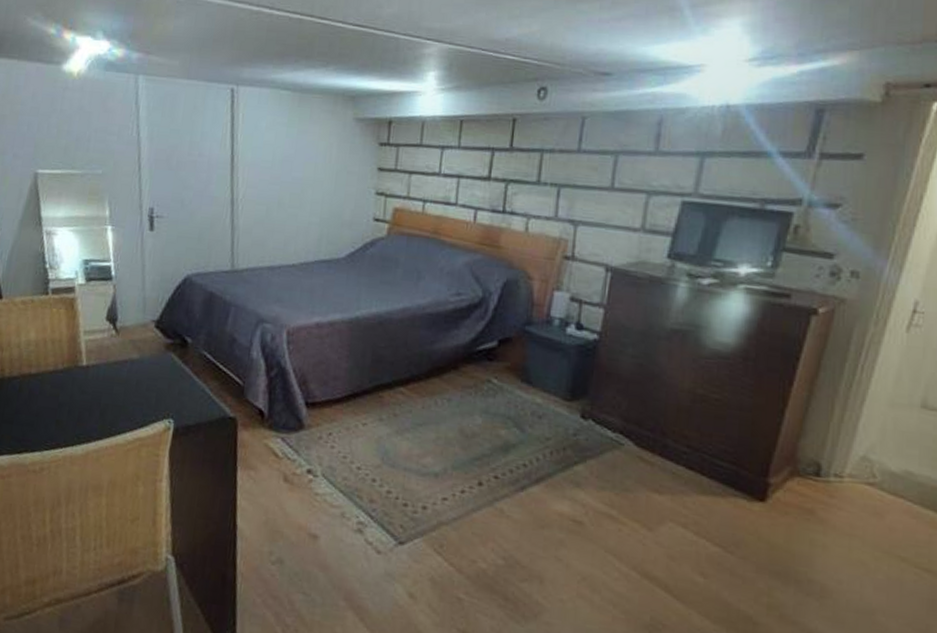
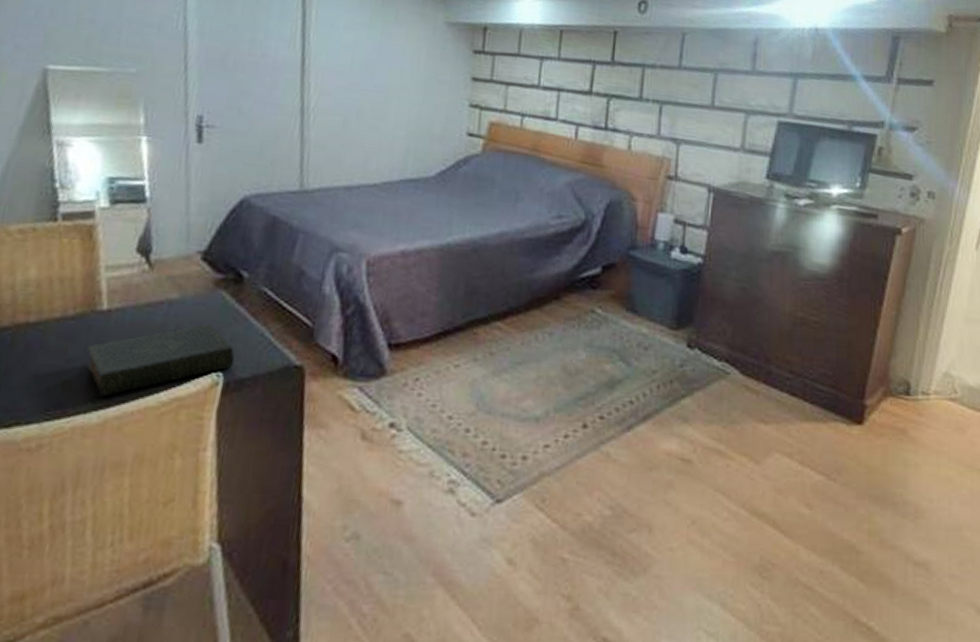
book: none [72,379,182,434] -> present [86,323,235,397]

